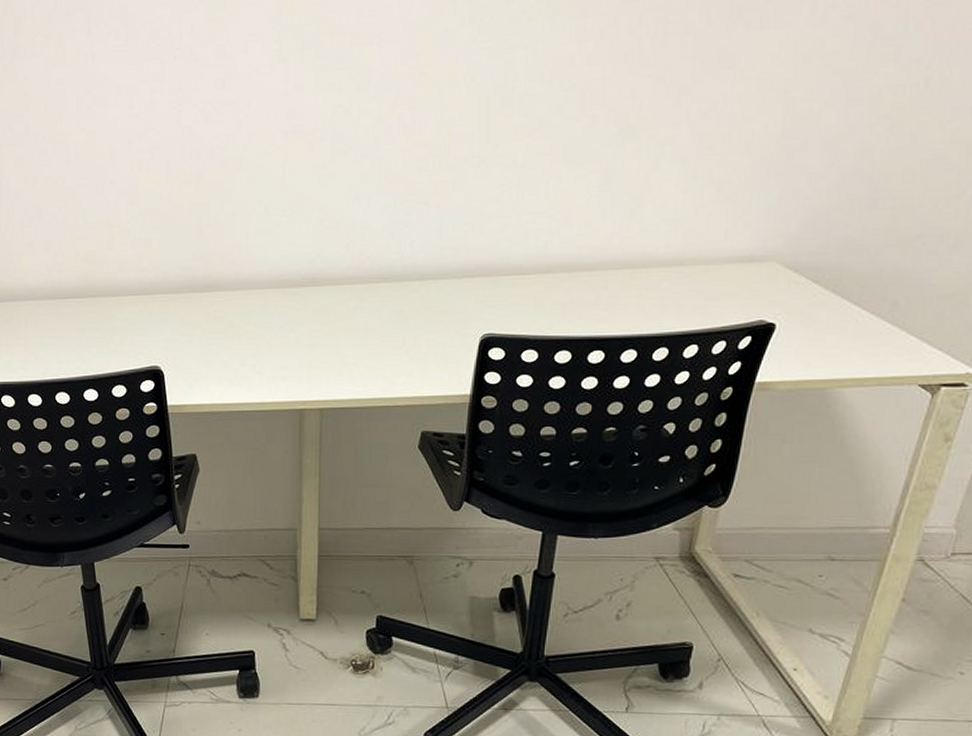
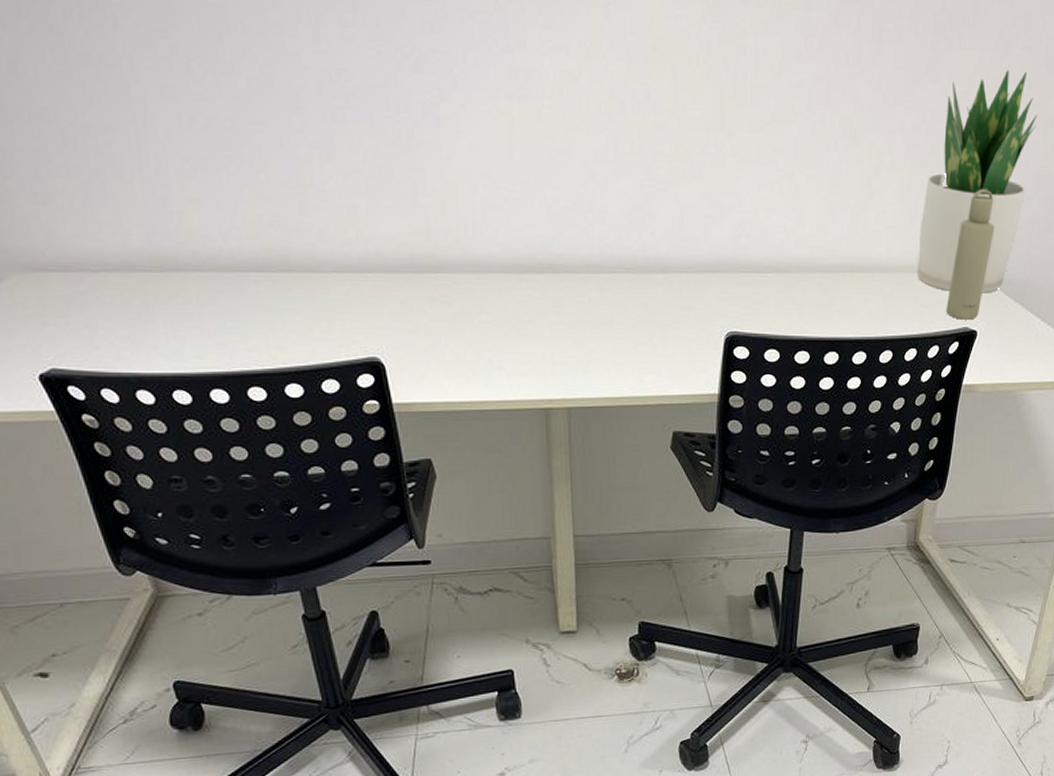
planter: none [701,41,861,283] -> present [917,70,1038,293]
bottle: none [736,171,801,312] -> present [946,188,995,320]

